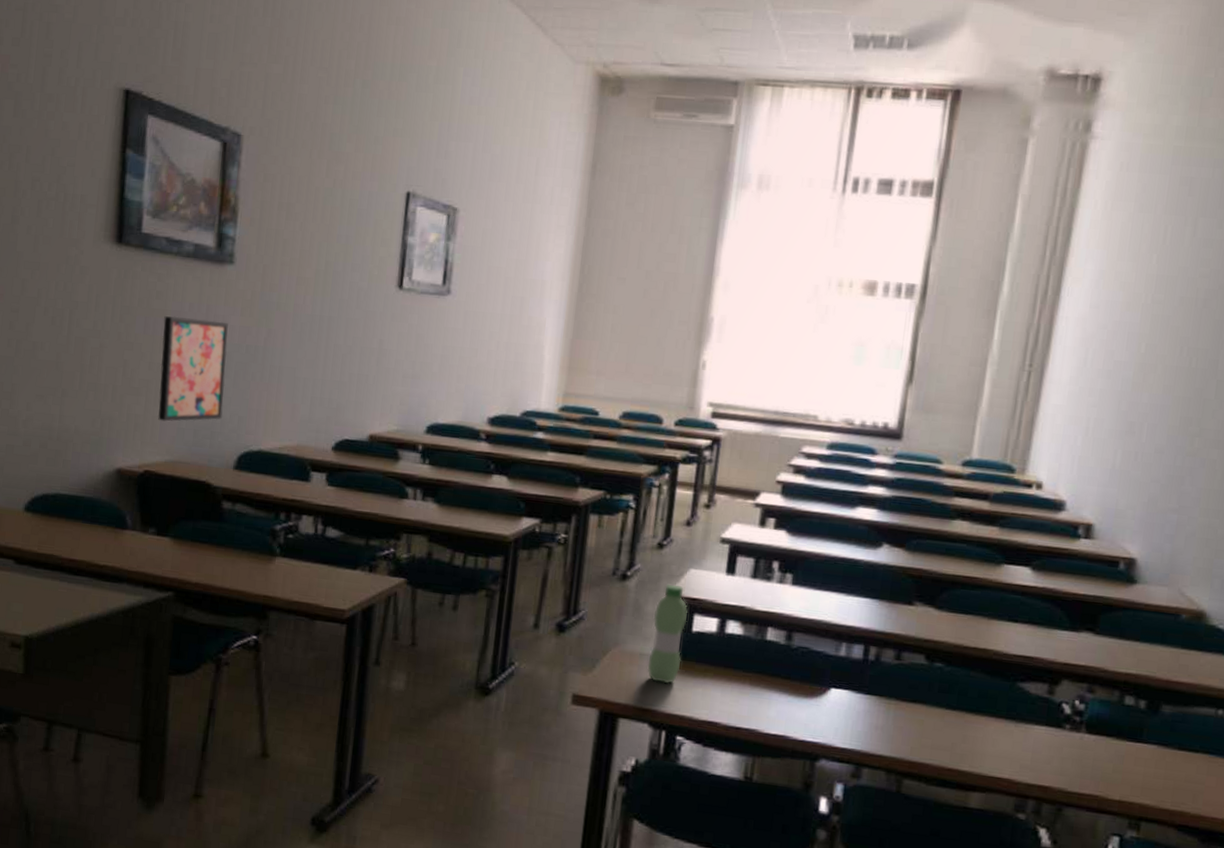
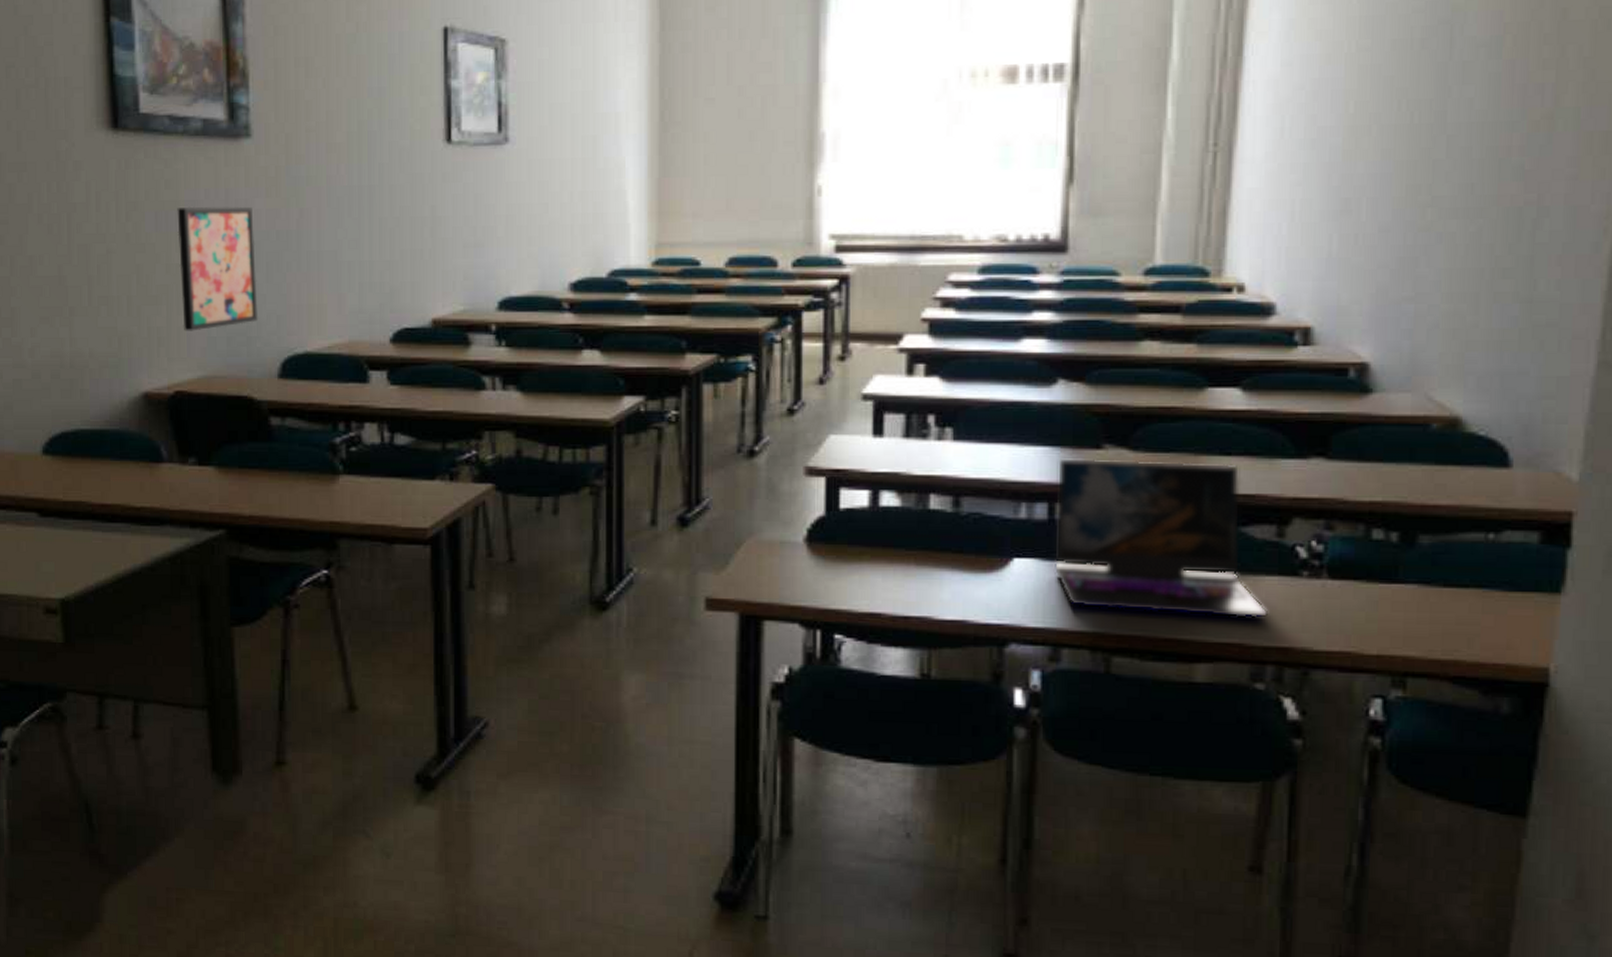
water bottle: present [647,584,688,684] -> none [791,455,833,575]
laptop: none [863,609,1034,760] -> present [1053,457,1268,619]

